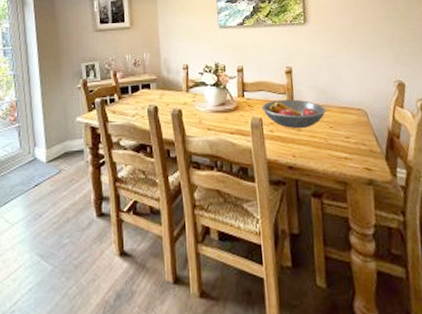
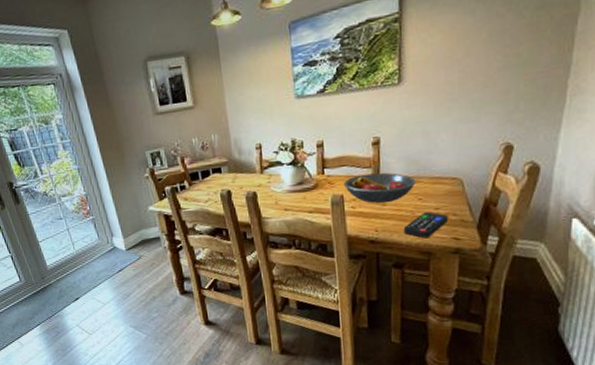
remote control: none [318,140,359,167] -> present [403,212,448,239]

